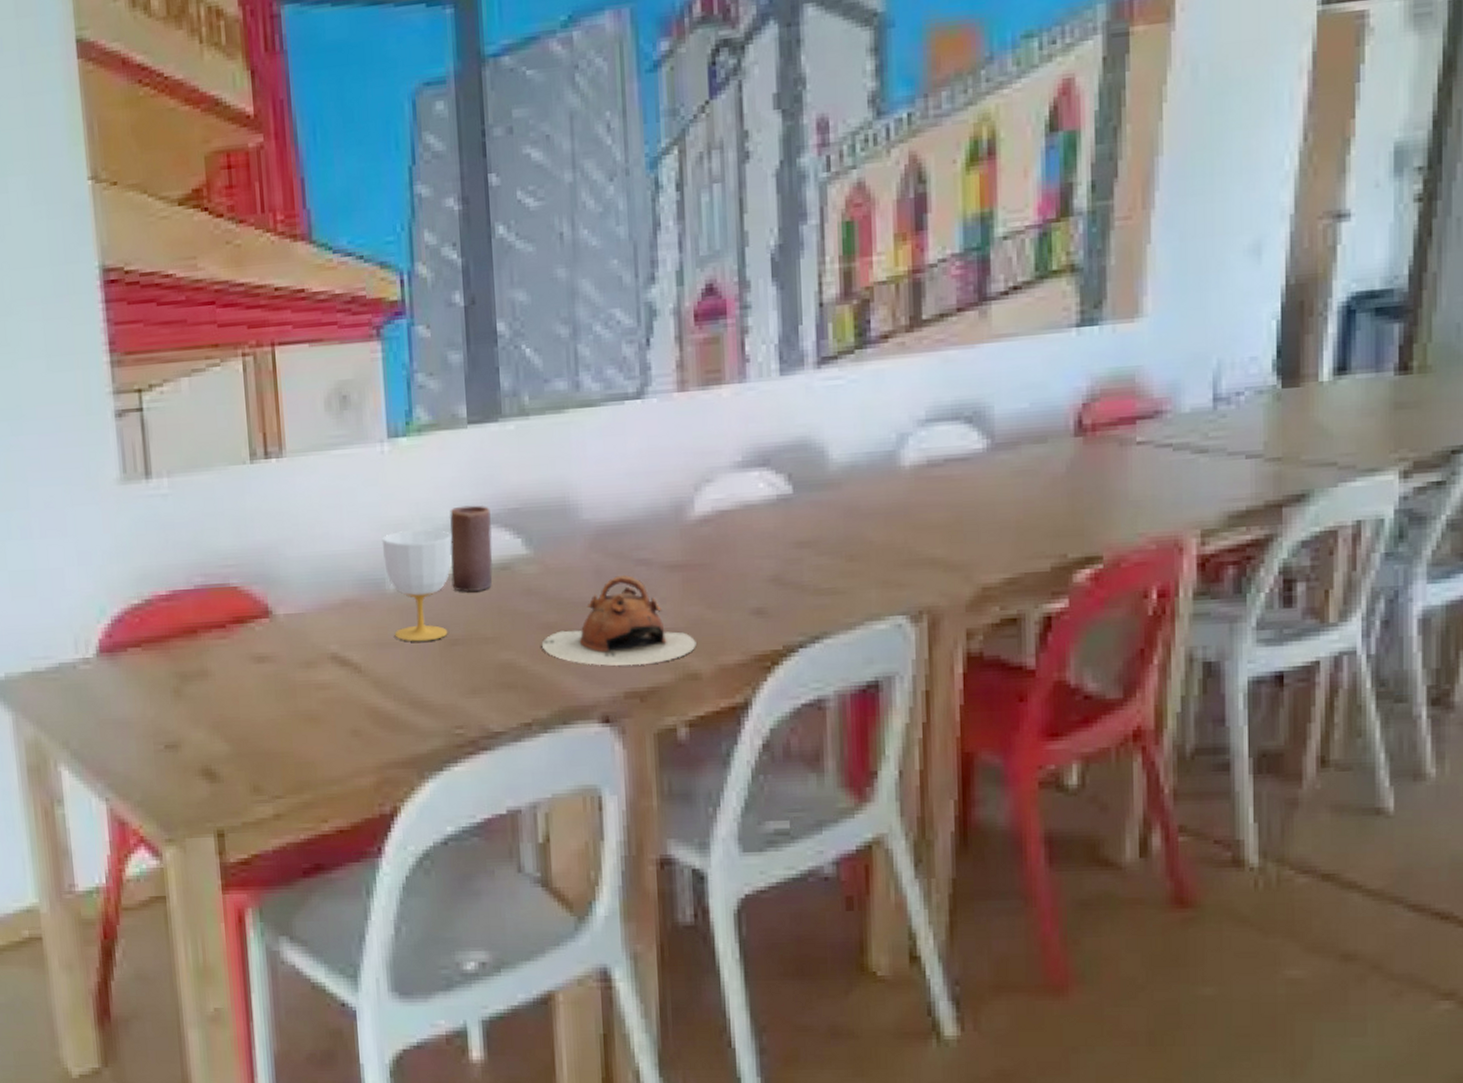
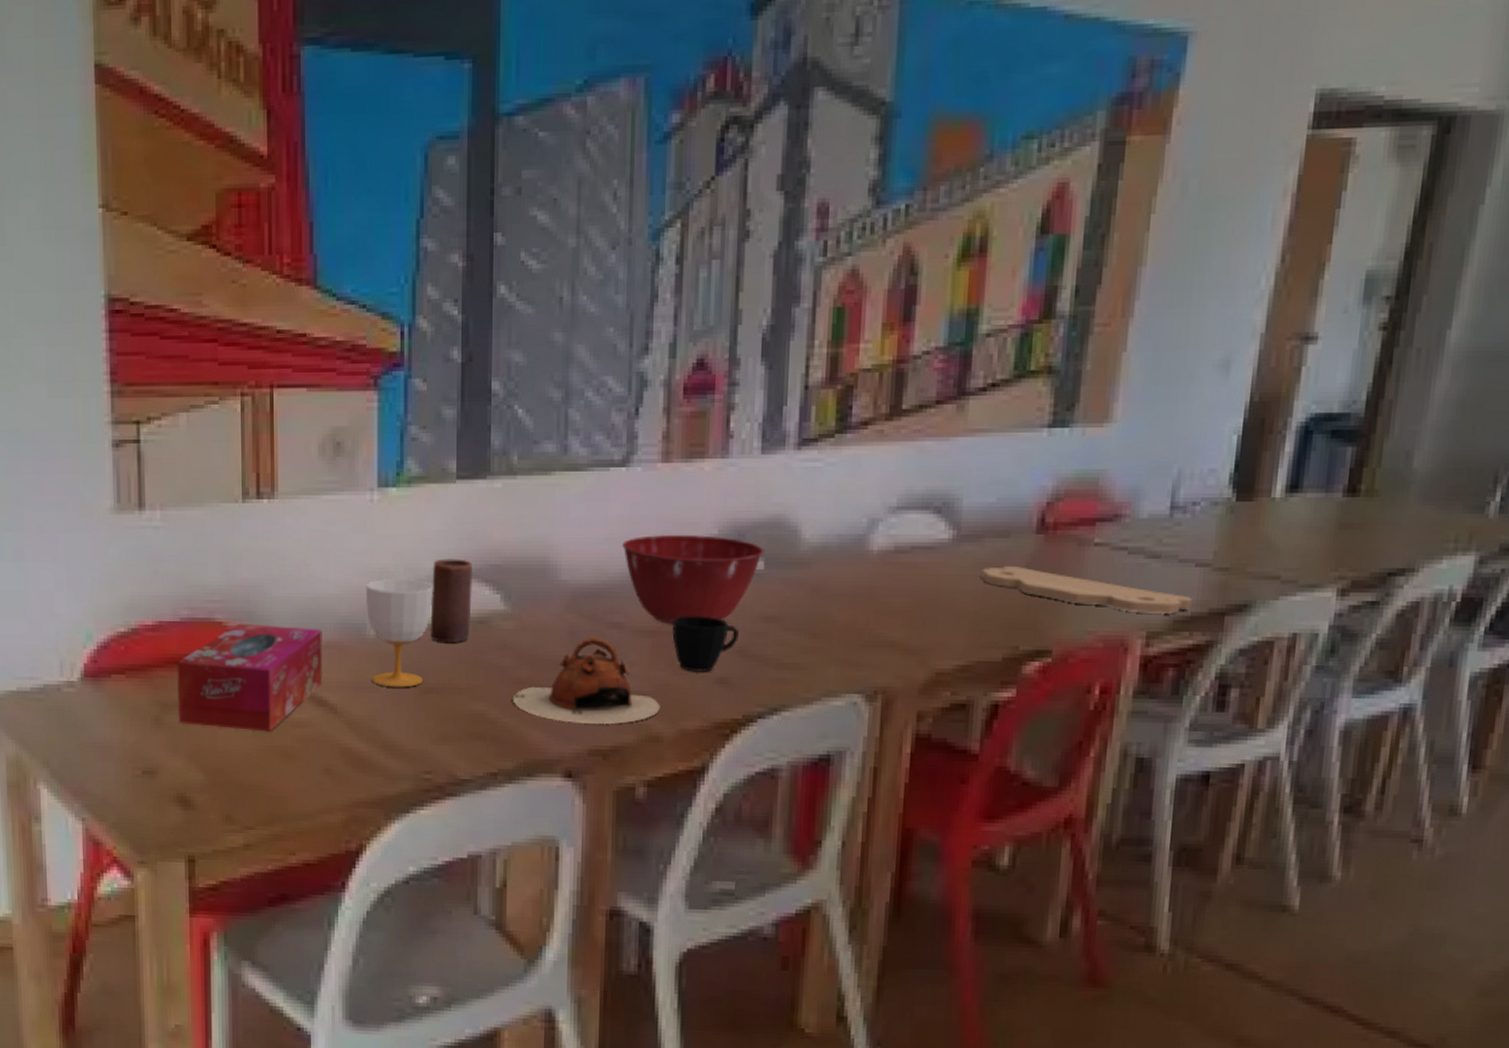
tissue box: none [193,586,344,697] -> present [177,623,322,732]
mixing bowl: none [643,463,791,558] -> present [622,534,764,625]
cup: none [702,546,772,604] -> present [672,616,739,672]
cutting board: none [1021,471,1246,511] -> present [981,566,1192,614]

